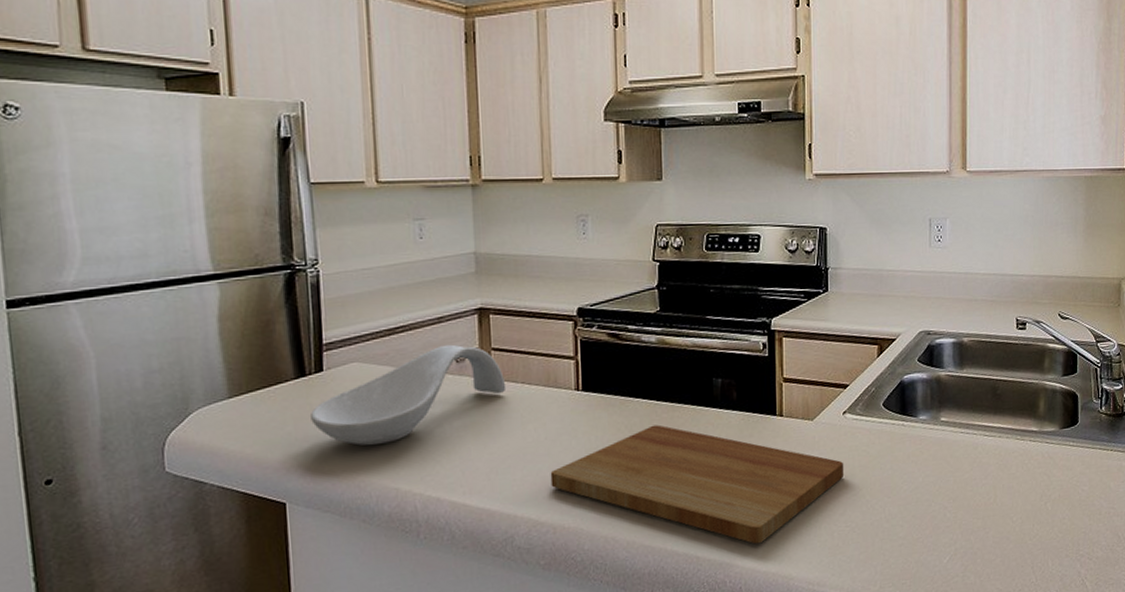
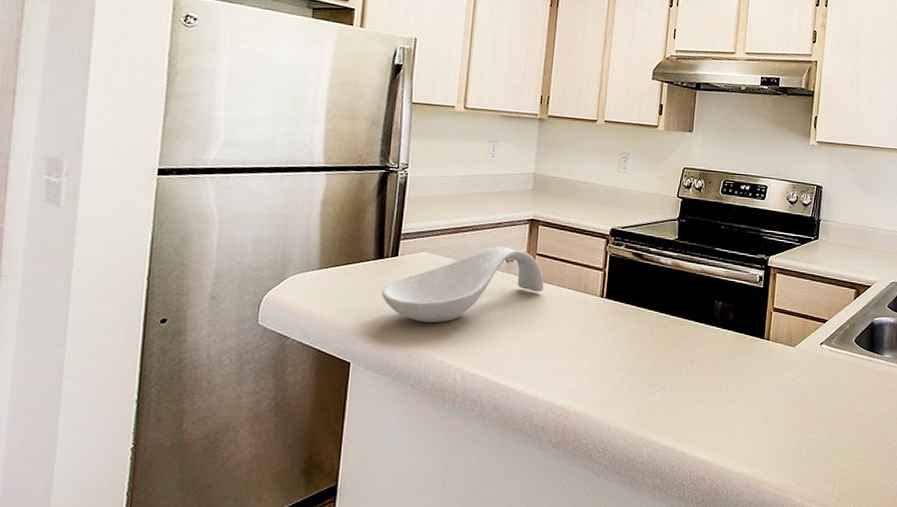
cutting board: present [550,425,844,545] -> none [569,334,817,449]

